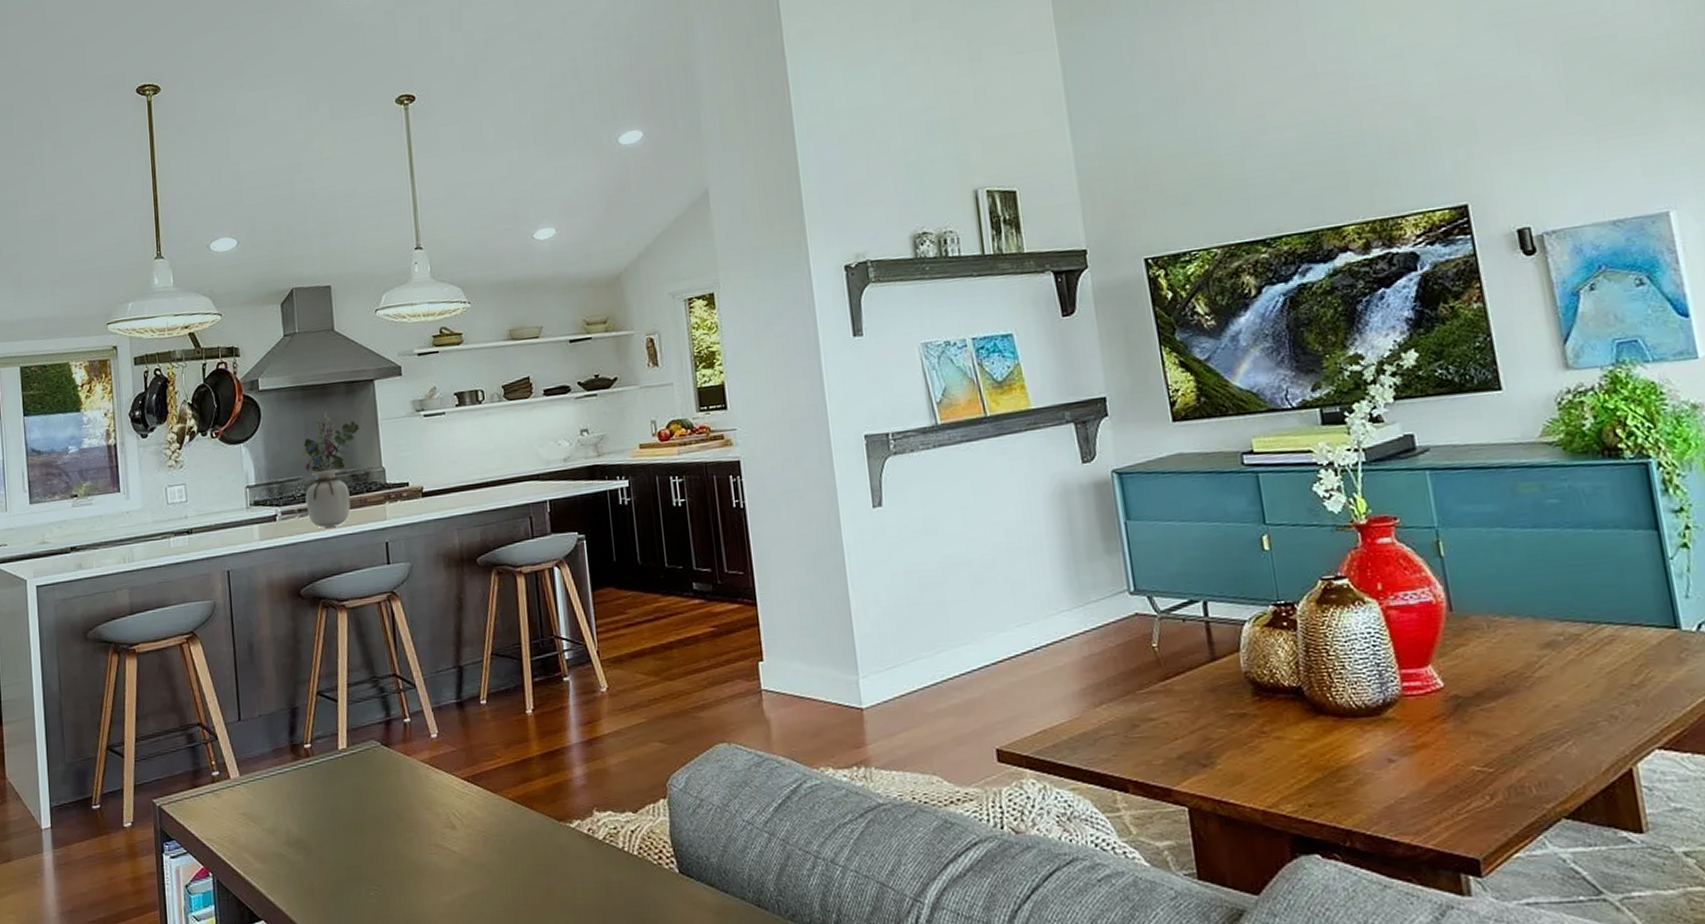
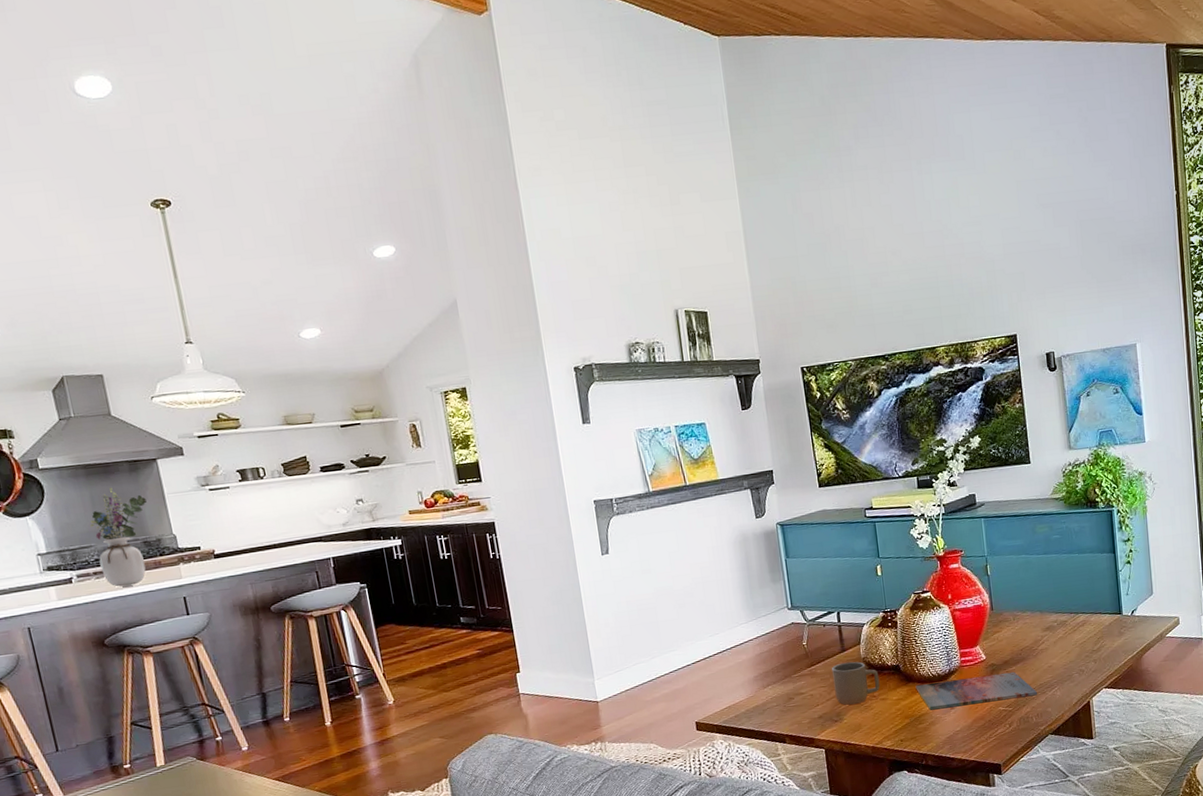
mug: none [1195,676,1273,744] -> present [831,661,880,705]
magazine: none [1329,710,1538,762] -> present [915,671,1038,710]

